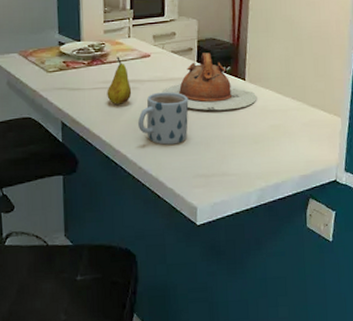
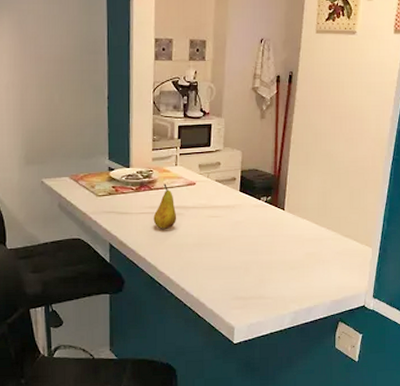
mug: present [138,92,189,145] -> none [182,219,230,268]
teapot: present [162,53,257,111] -> none [205,183,295,238]

